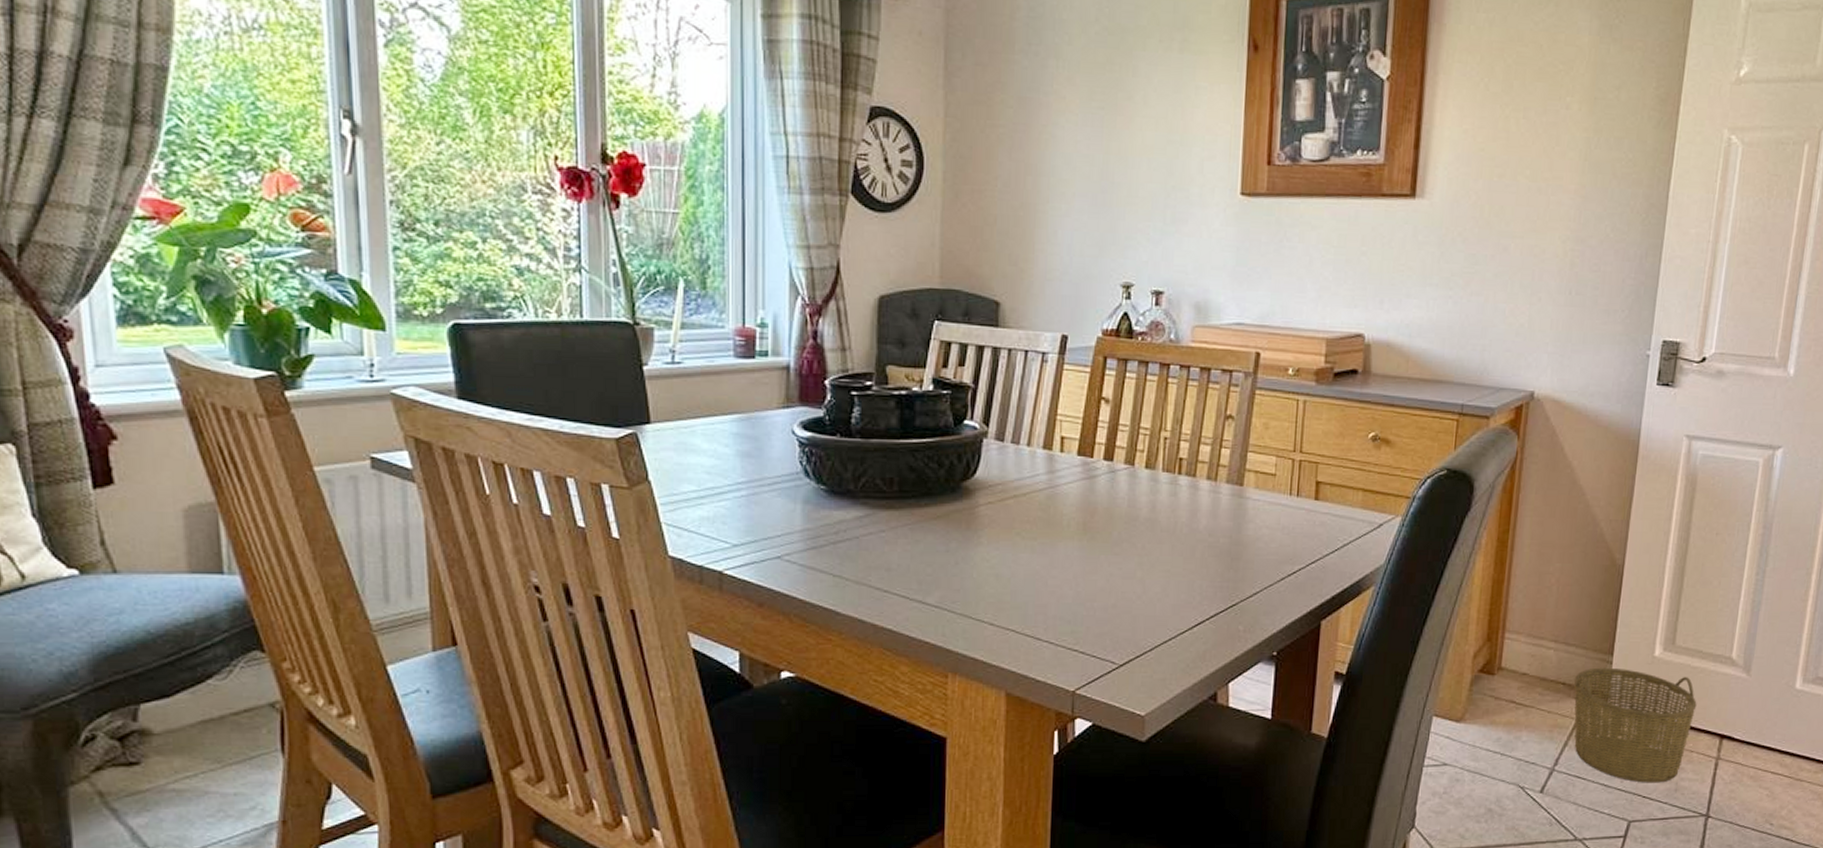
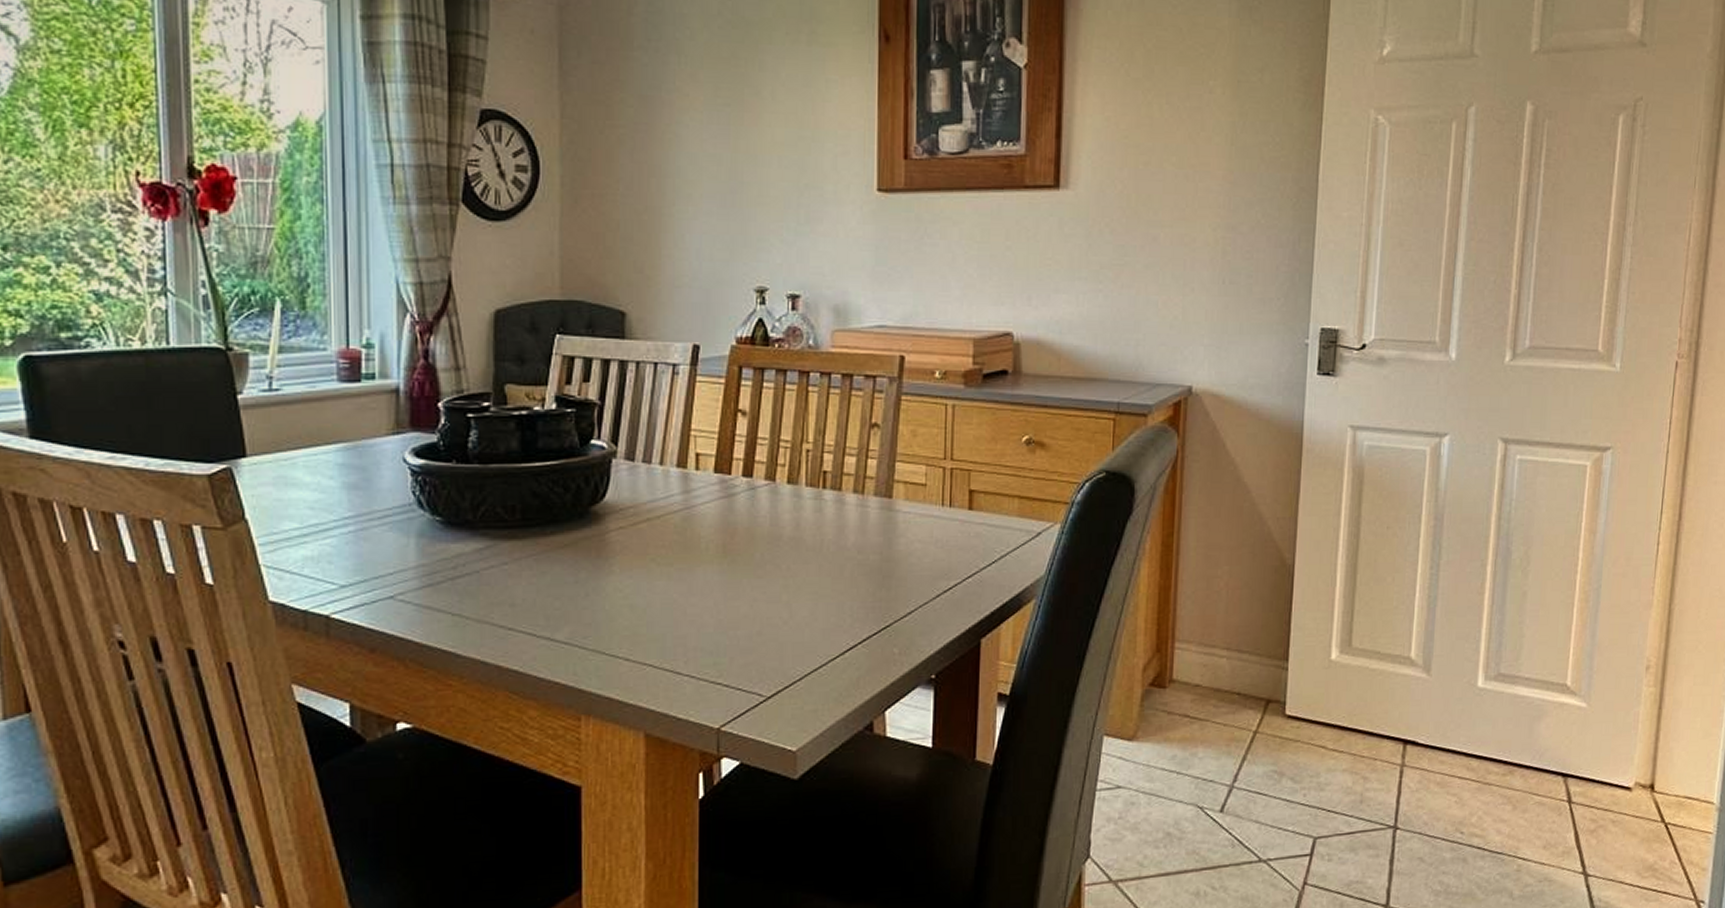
basket: present [1573,667,1697,783] -> none [1249,674,1378,796]

